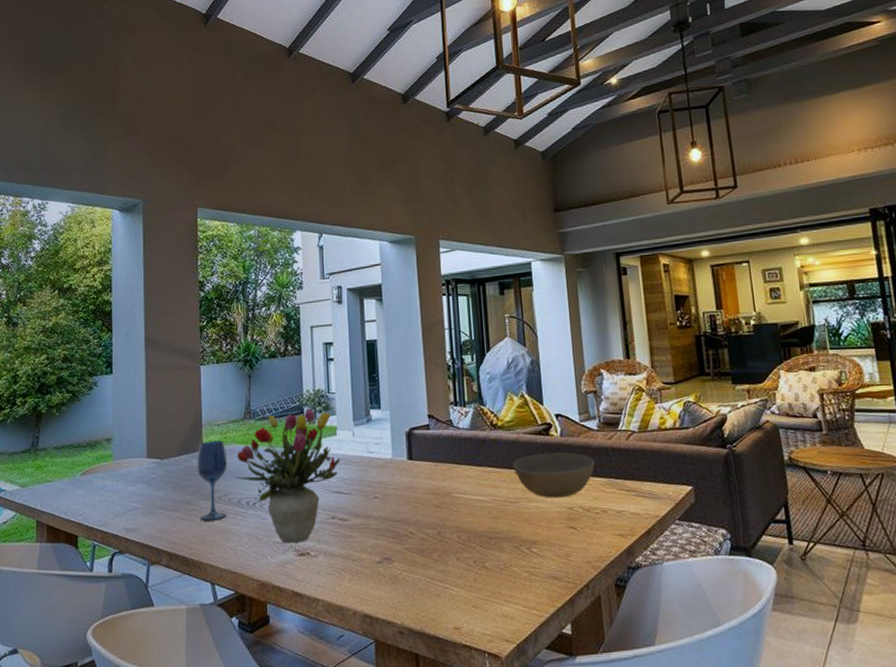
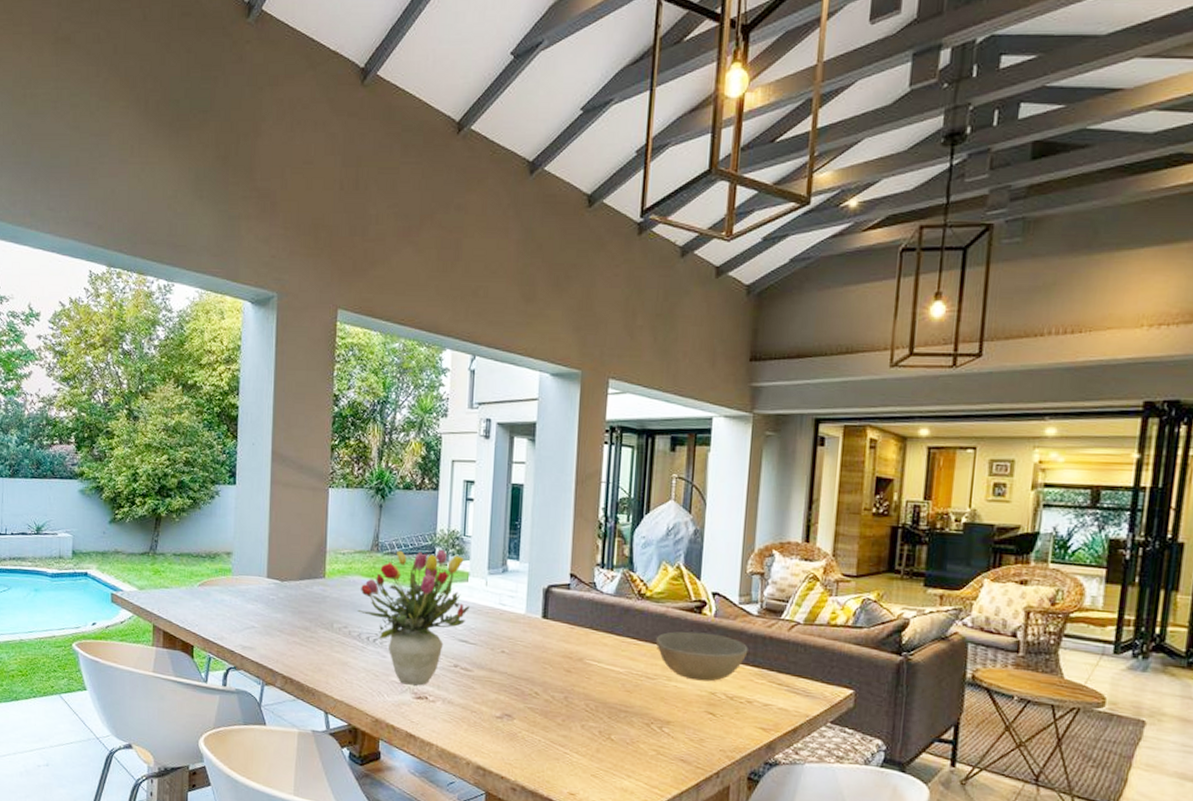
wineglass: present [197,440,228,521] -> none [317,569,351,651]

